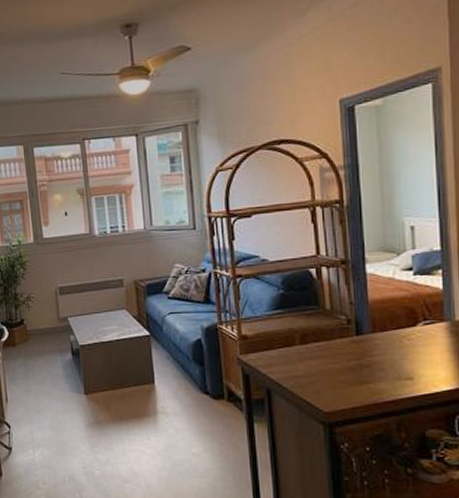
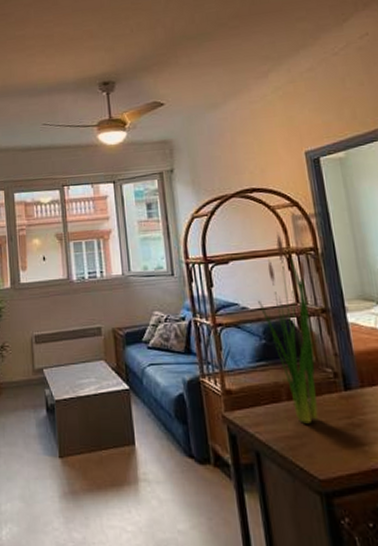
plant: none [279,185,338,365] -> present [258,232,321,424]

